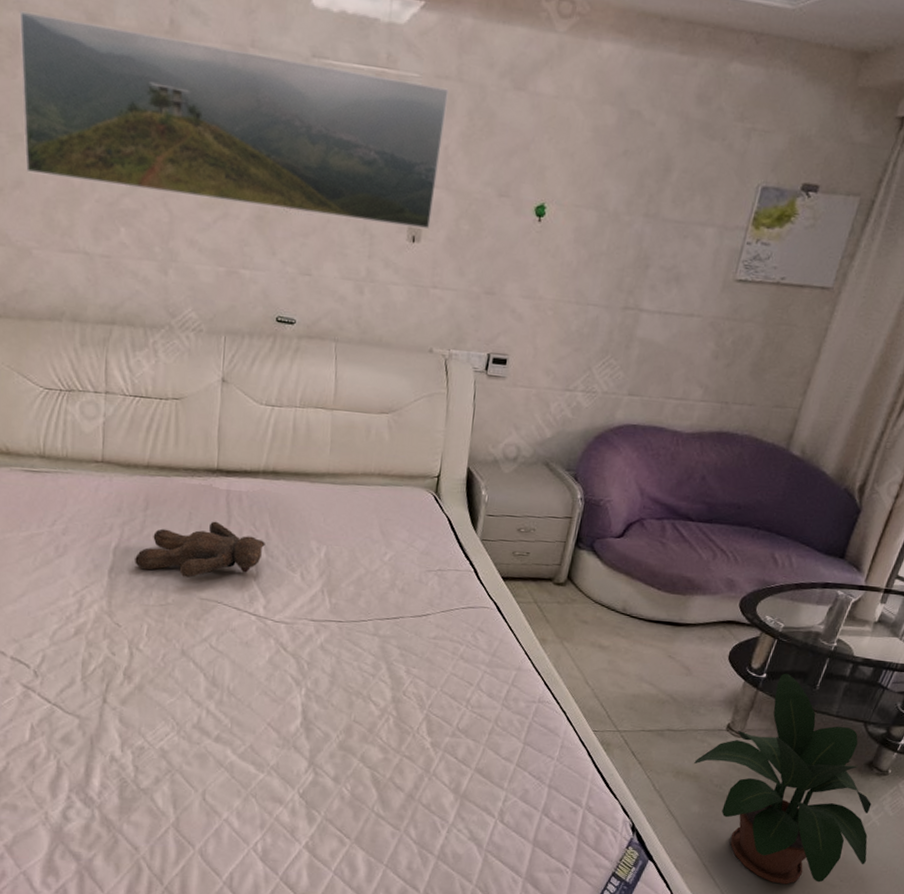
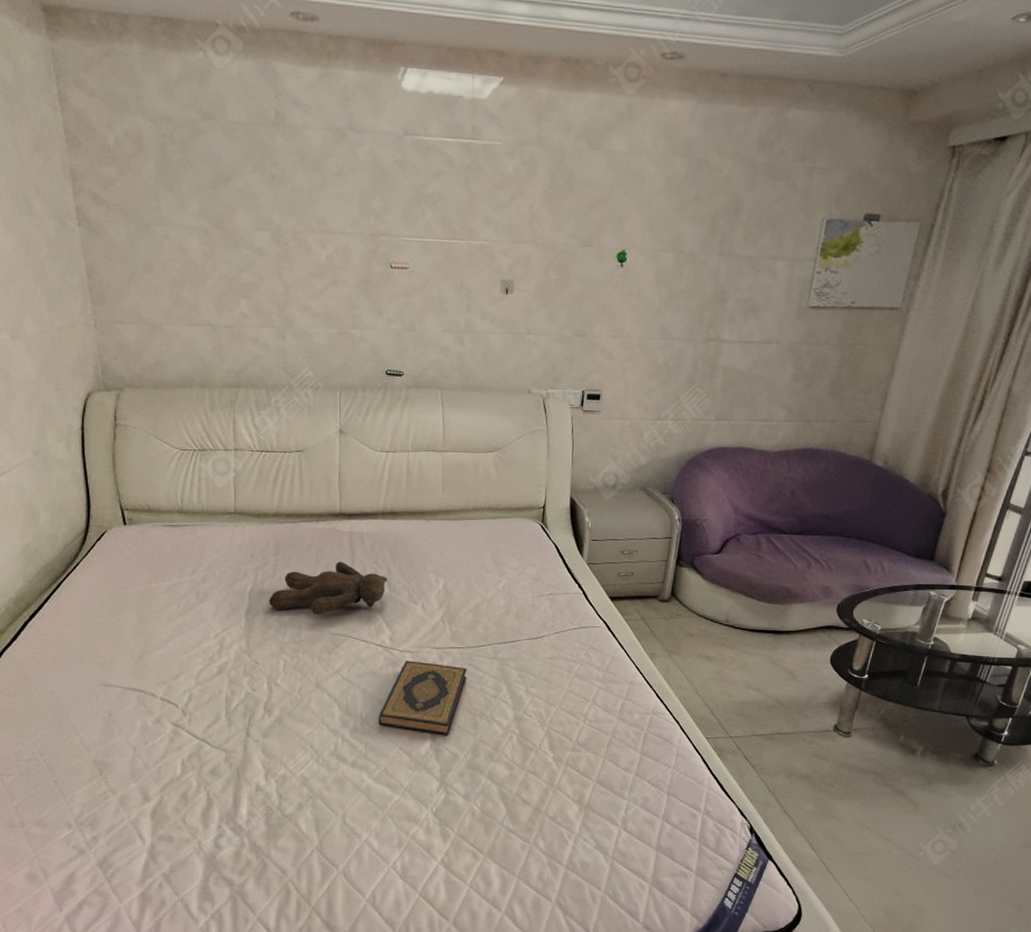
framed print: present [19,11,449,230] -> none [142,115,530,282]
hardback book: none [246,632,345,714] -> present [378,661,467,736]
potted plant: present [694,673,872,884] -> none [805,673,981,877]

